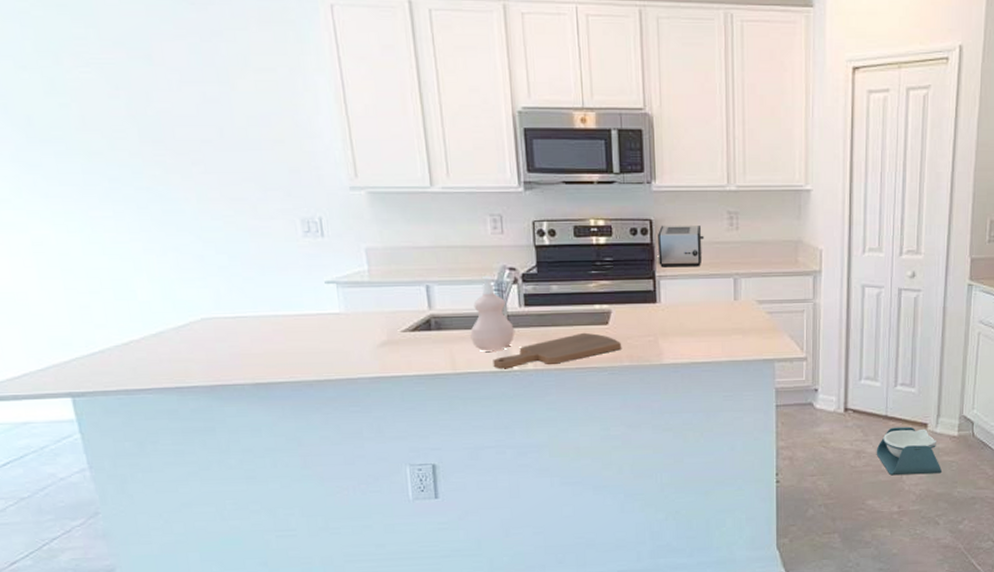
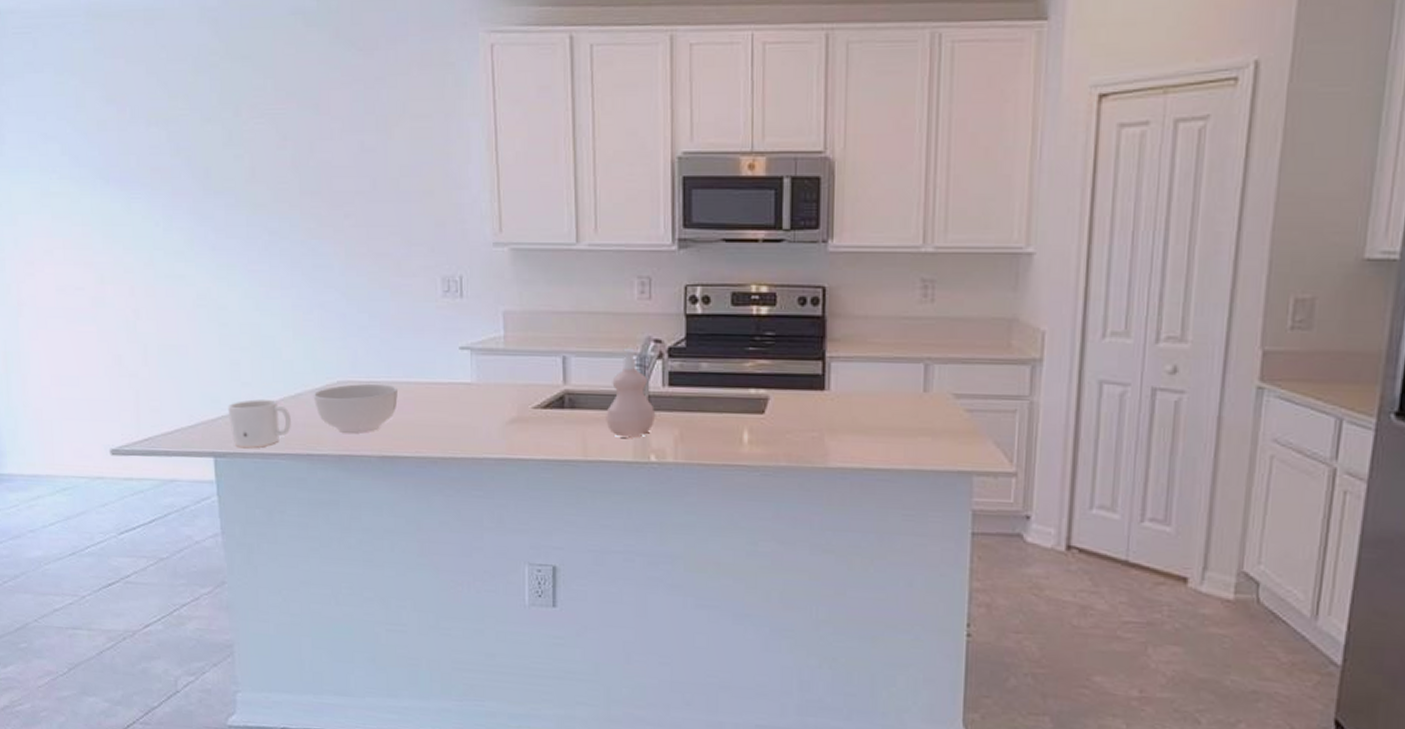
mug: none [81,339,155,387] -> present [227,399,291,449]
bowl: none [176,318,267,365] -> present [313,383,398,434]
cutting board: present [493,332,622,369] -> none [628,421,780,460]
toaster: present [658,226,705,268] -> none [831,295,890,348]
pet bowl: present [876,426,942,476] -> none [1109,578,1207,651]

